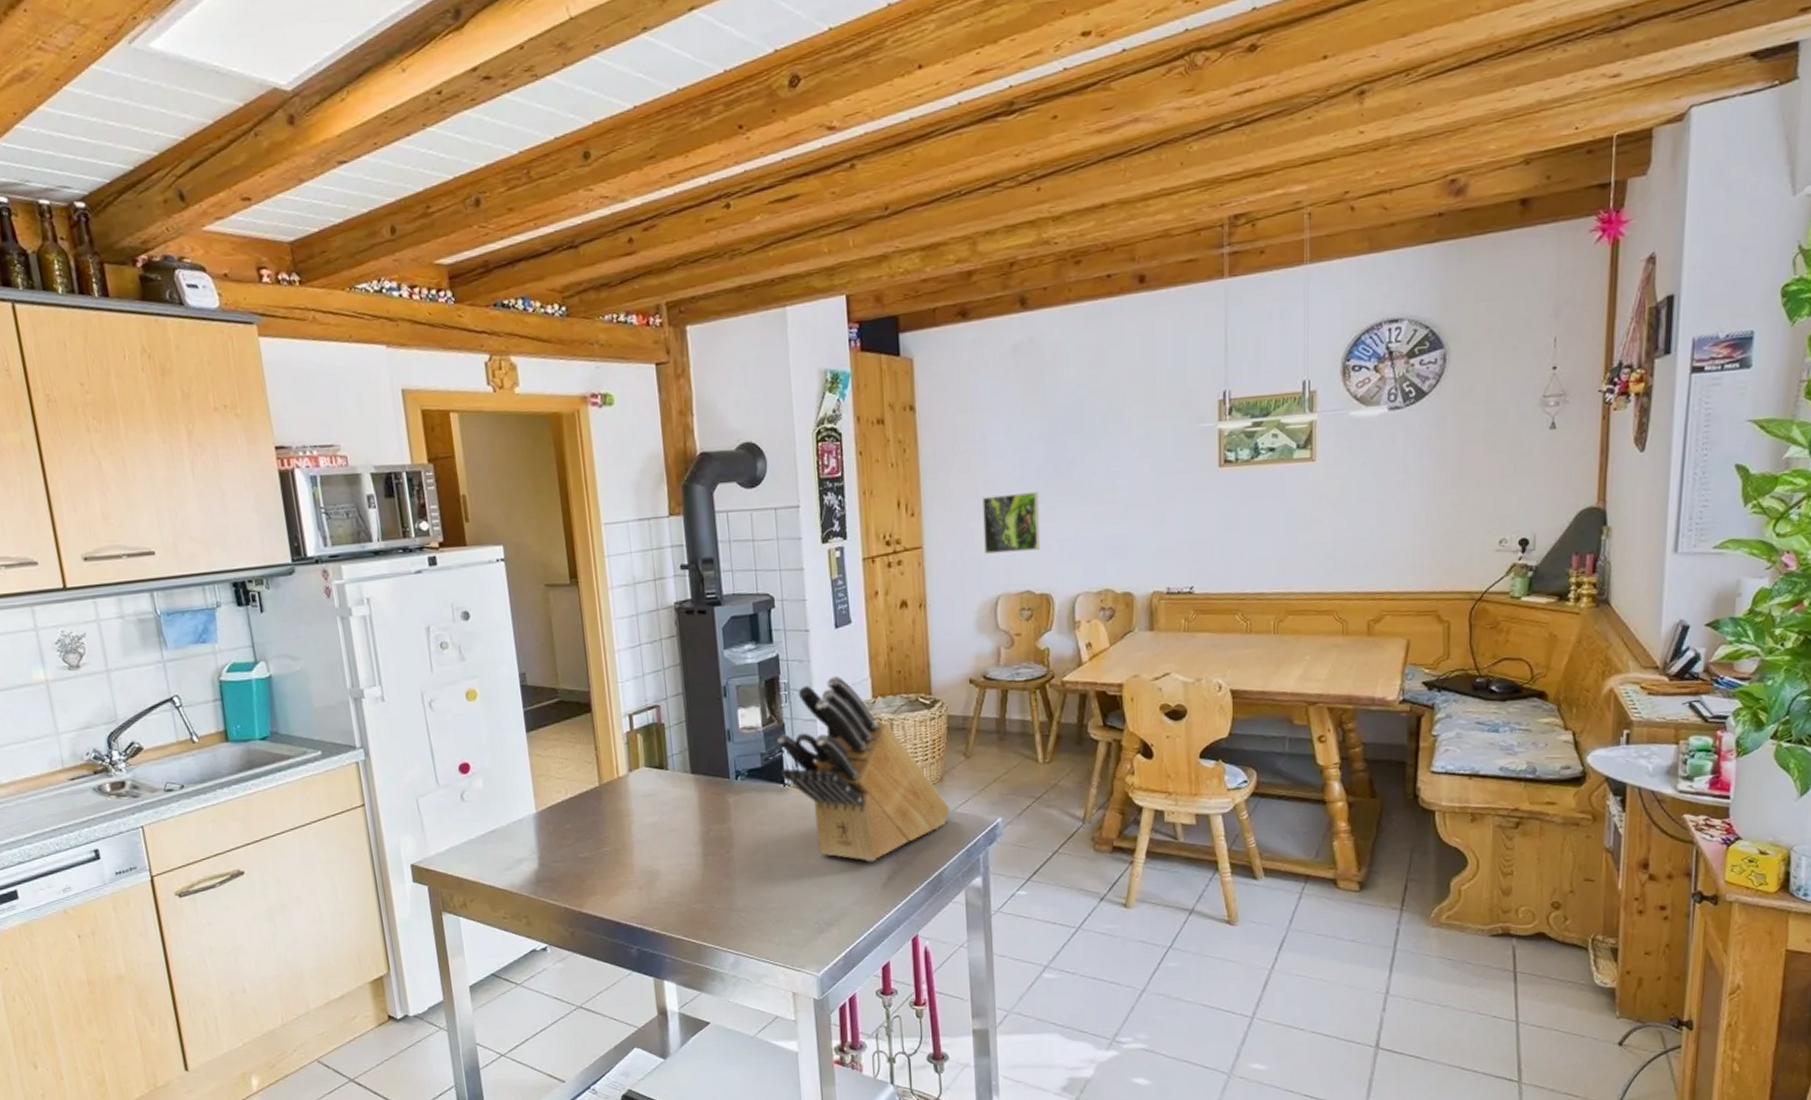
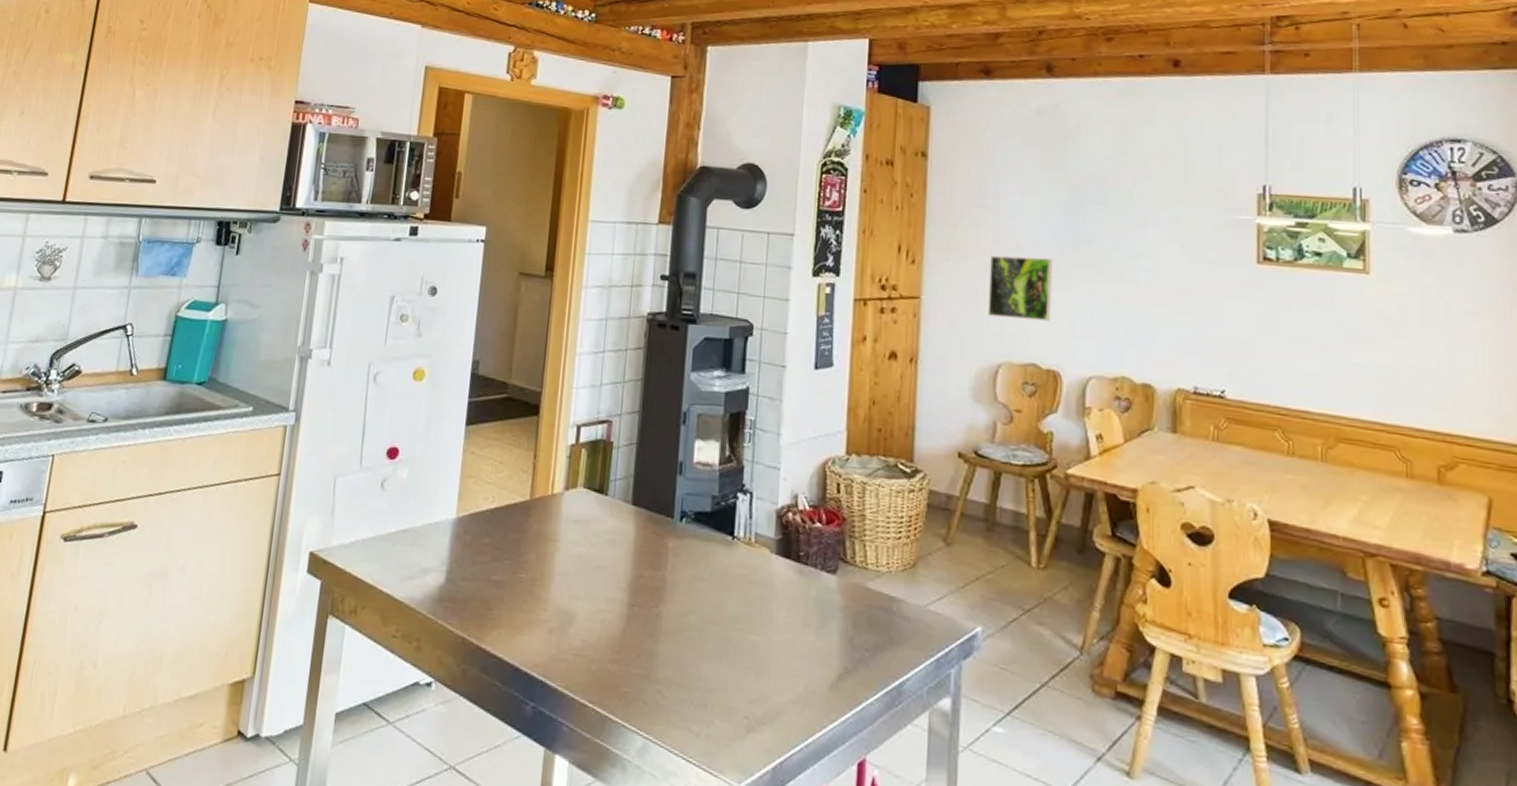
knife block: present [777,675,950,863] -> none [731,421,922,653]

